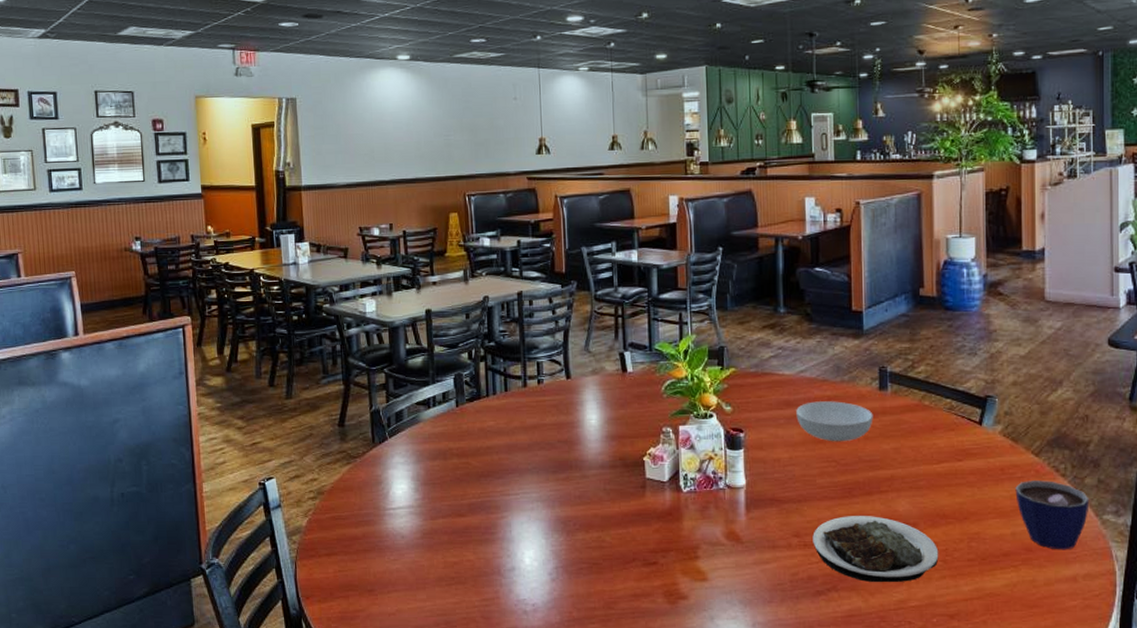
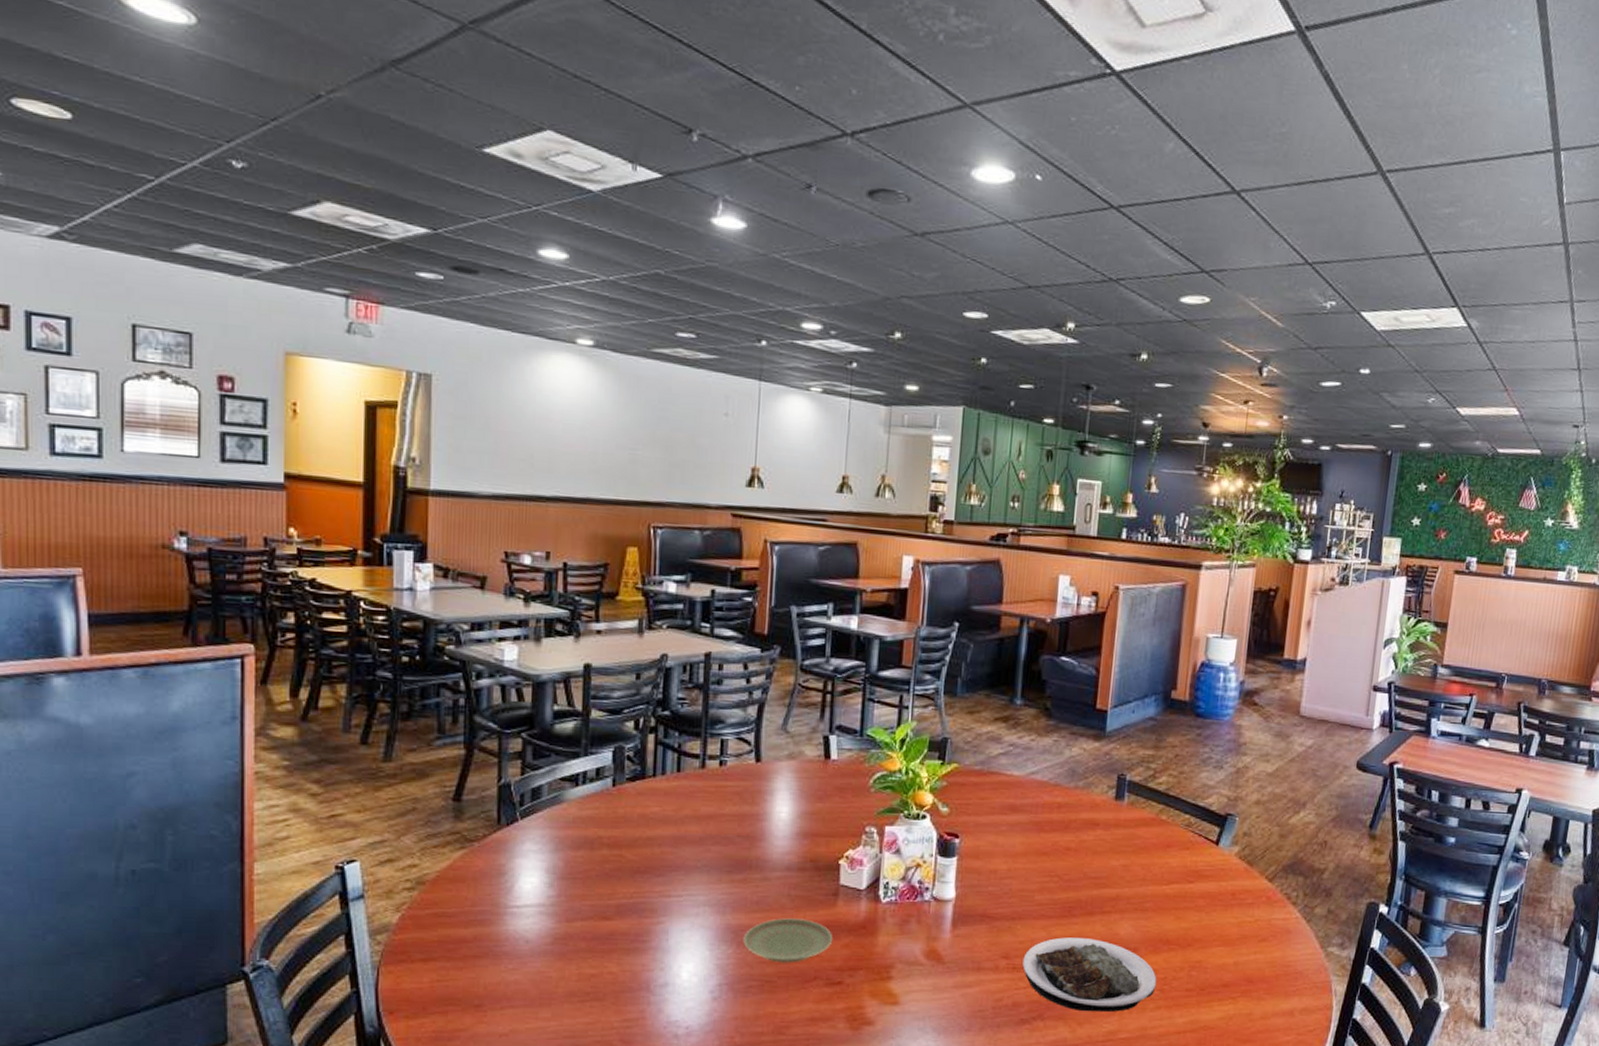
plate: none [571,509,646,547] -> present [743,918,833,963]
serving bowl: present [796,401,873,442] -> none [1020,808,1106,855]
cup: present [1015,480,1090,550] -> none [1243,907,1317,983]

